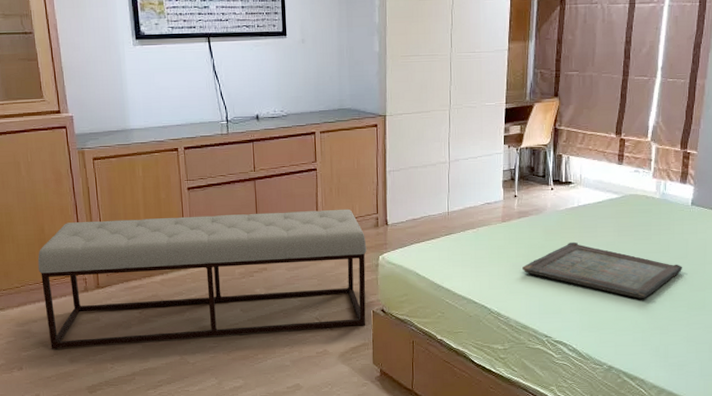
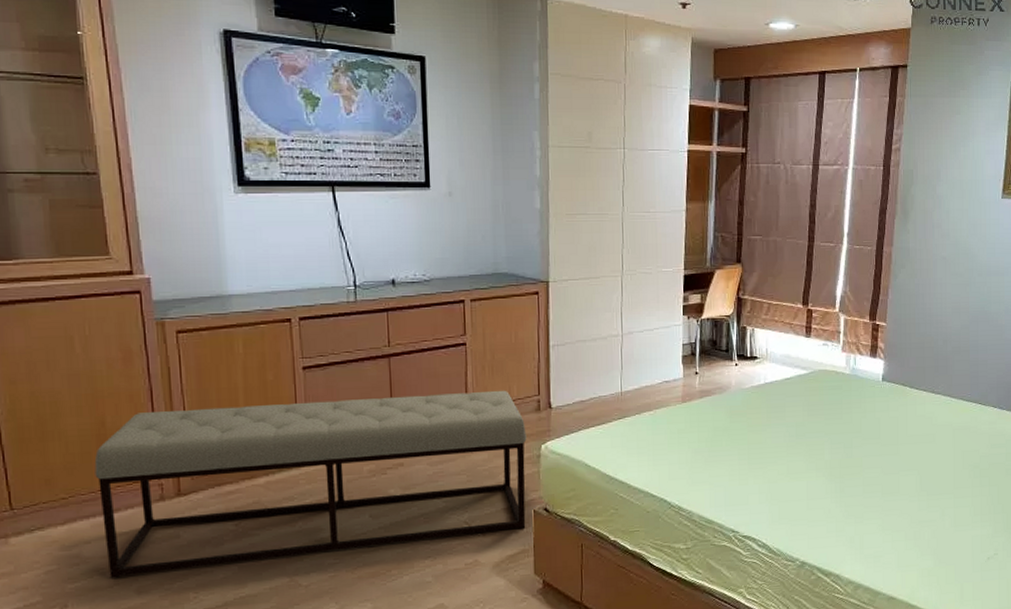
serving tray: present [522,241,683,298] -> none [706,423,876,484]

